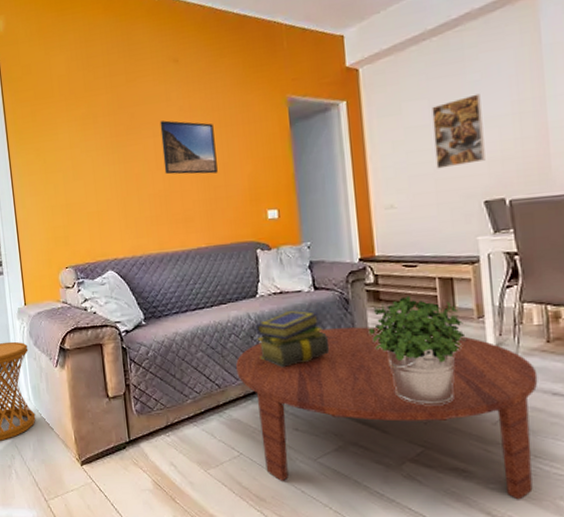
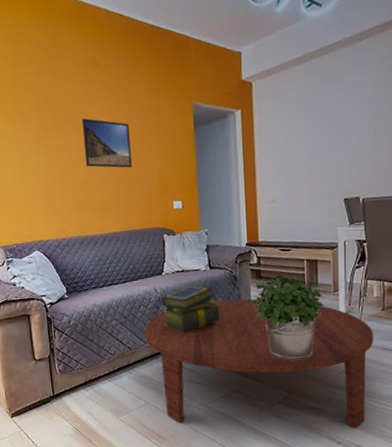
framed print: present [432,93,485,169] -> none [308,110,347,171]

